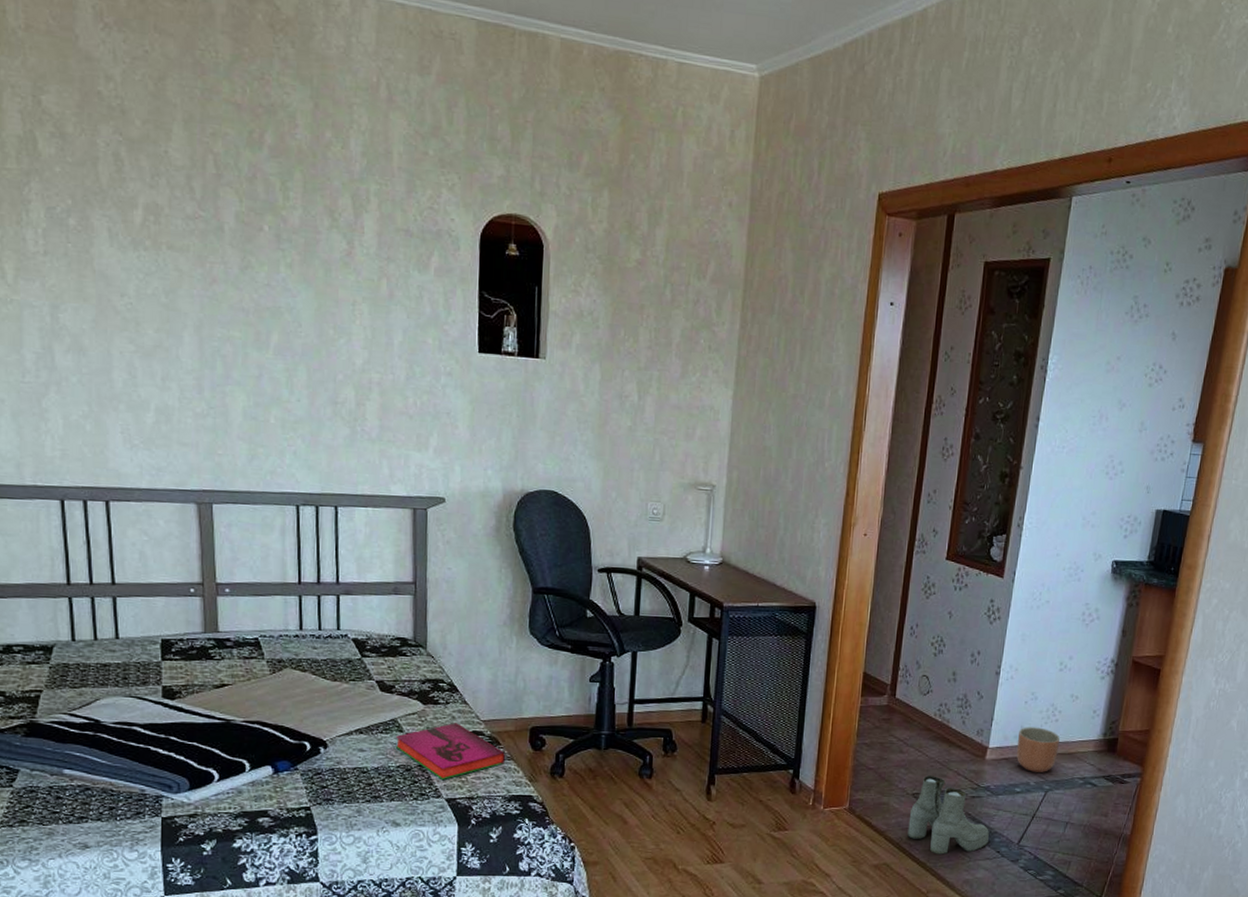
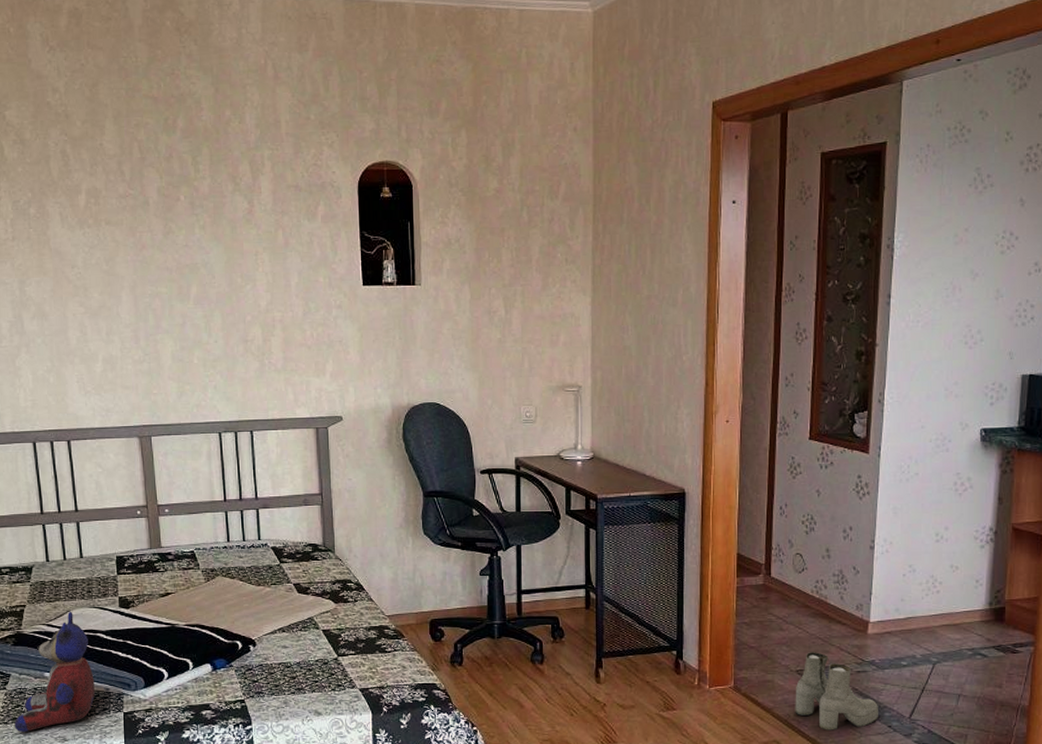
stuffed bear: none [22,699,127,837] -> present [14,611,95,732]
hardback book: present [395,722,506,779] -> none [313,618,410,671]
planter: present [1016,727,1060,773] -> none [898,599,943,646]

